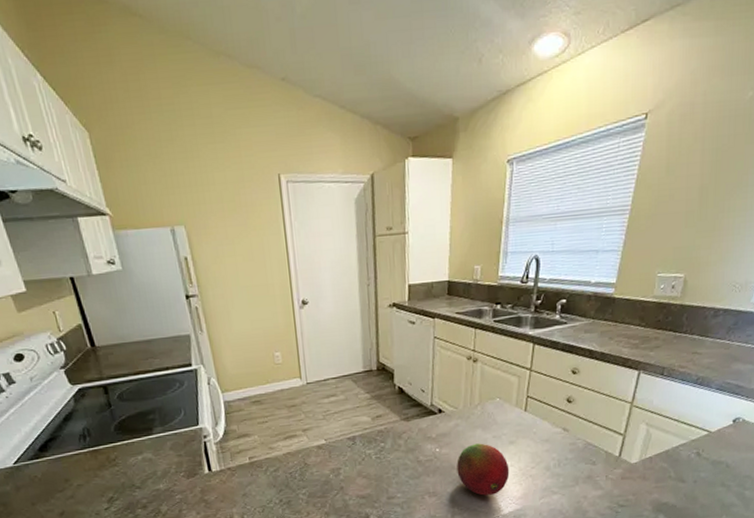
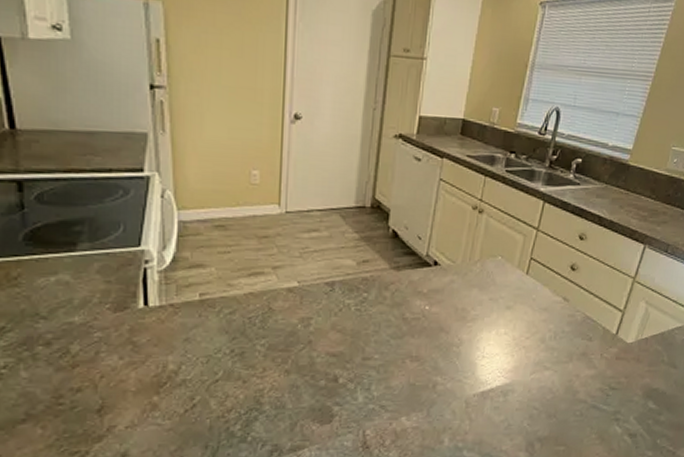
fruit: present [457,443,510,496] -> none [445,305,503,365]

